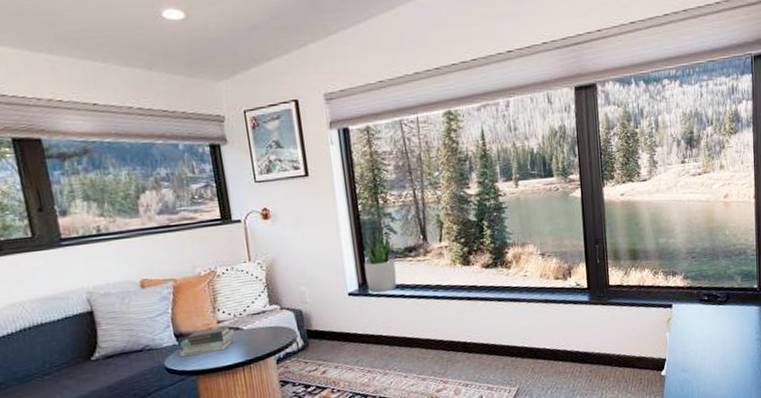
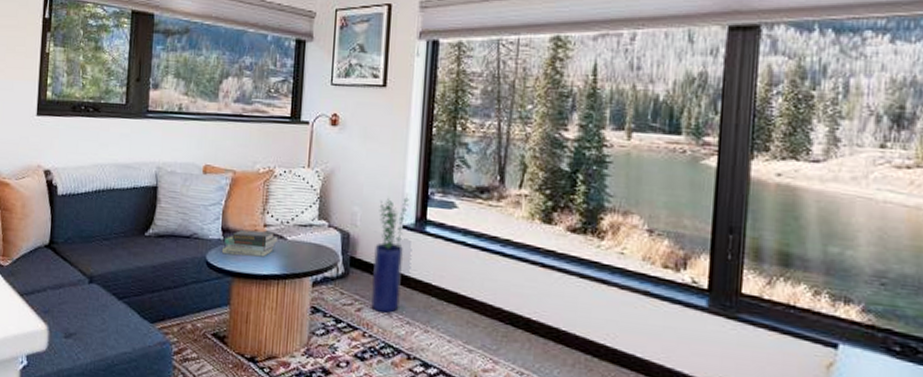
vase: none [324,265,359,370] -> present [371,193,409,314]
planter: present [362,232,397,294] -> none [425,163,465,235]

